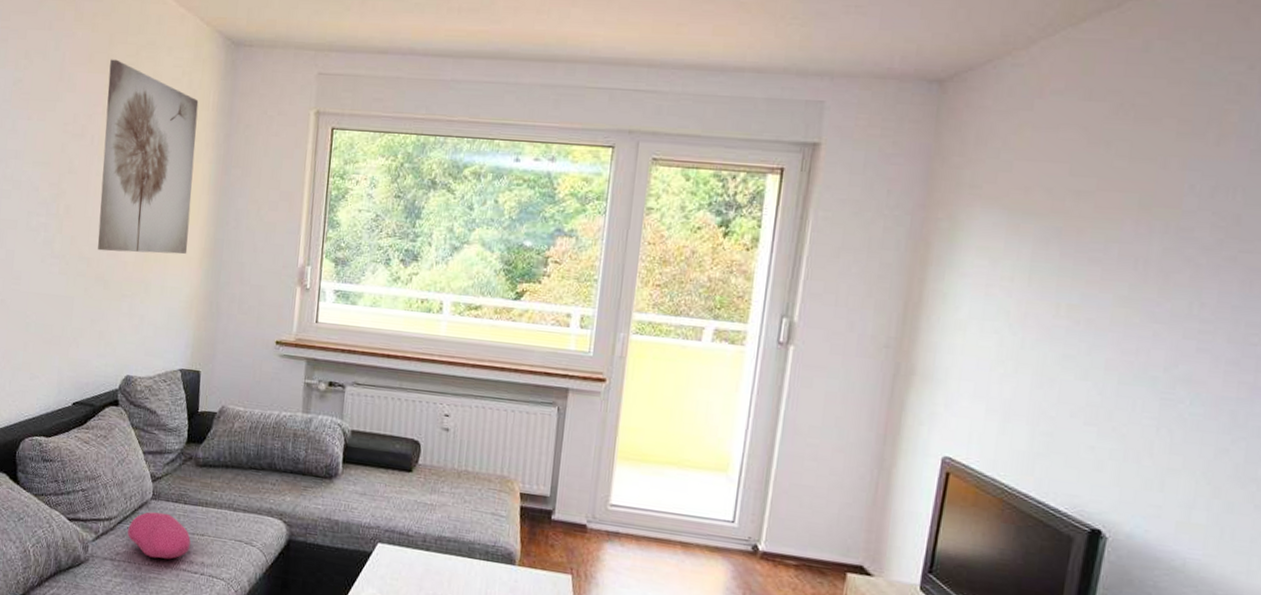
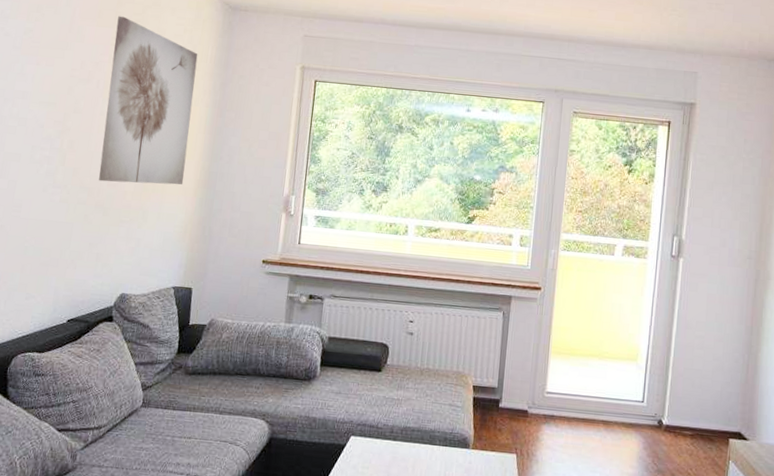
cushion: present [128,511,191,560] -> none [116,418,178,463]

